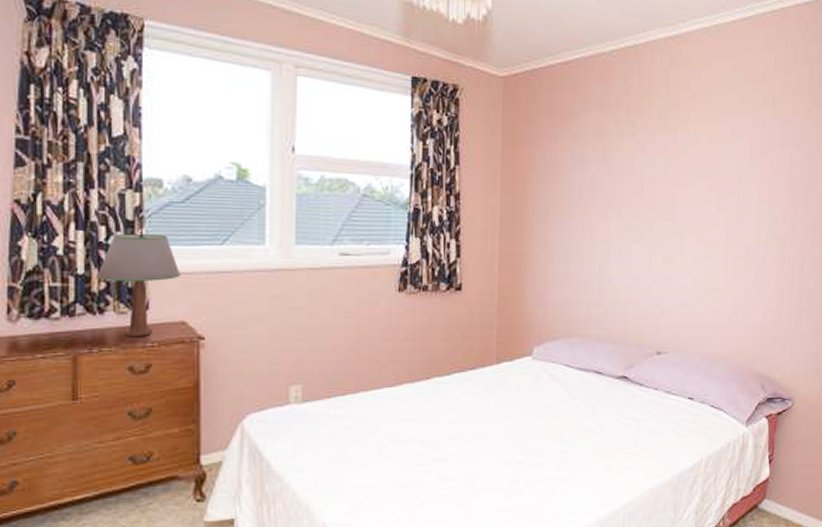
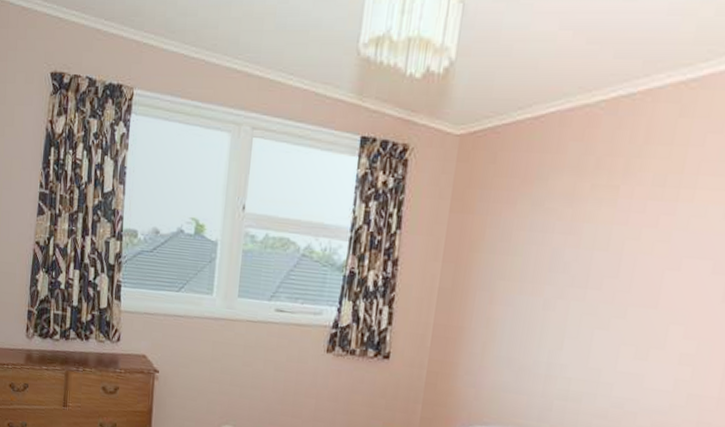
table lamp: present [96,230,181,338] -> none [85,273,145,364]

